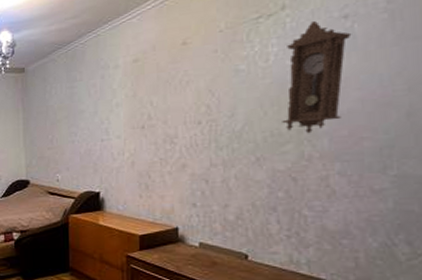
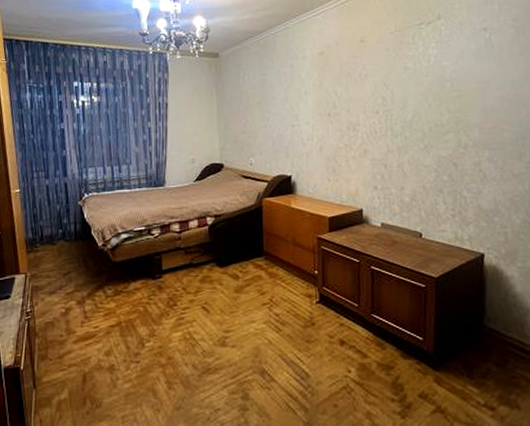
pendulum clock: present [282,20,352,134] -> none [443,30,490,125]

